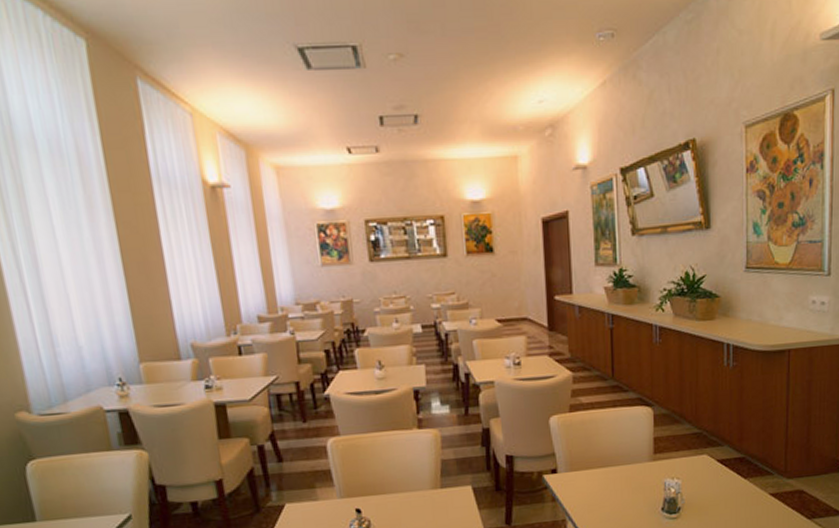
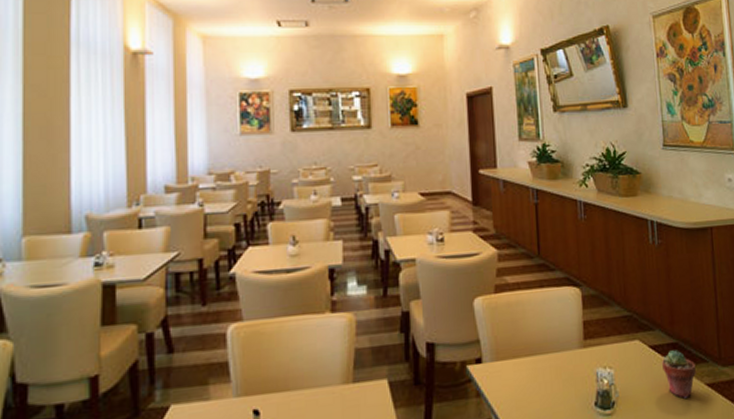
potted succulent: none [727,463,760,506] -> present [661,350,696,399]

